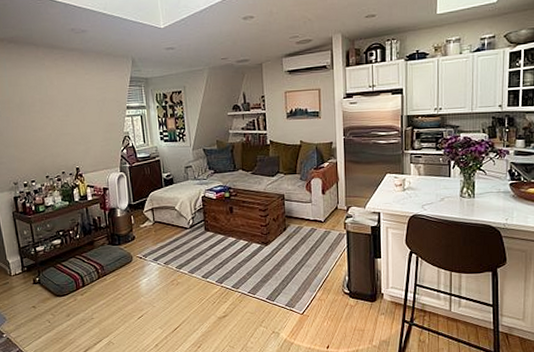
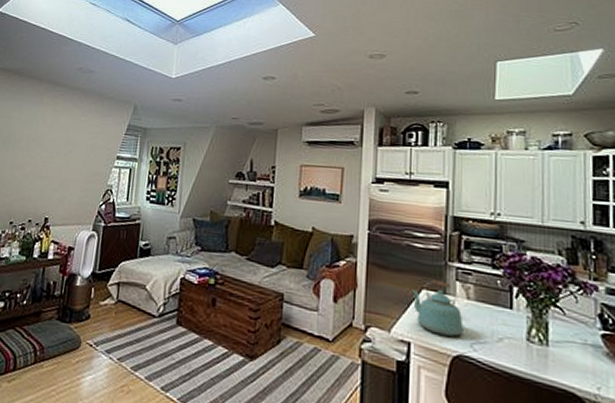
kettle: none [380,165,417,204] -> present [413,280,463,337]

